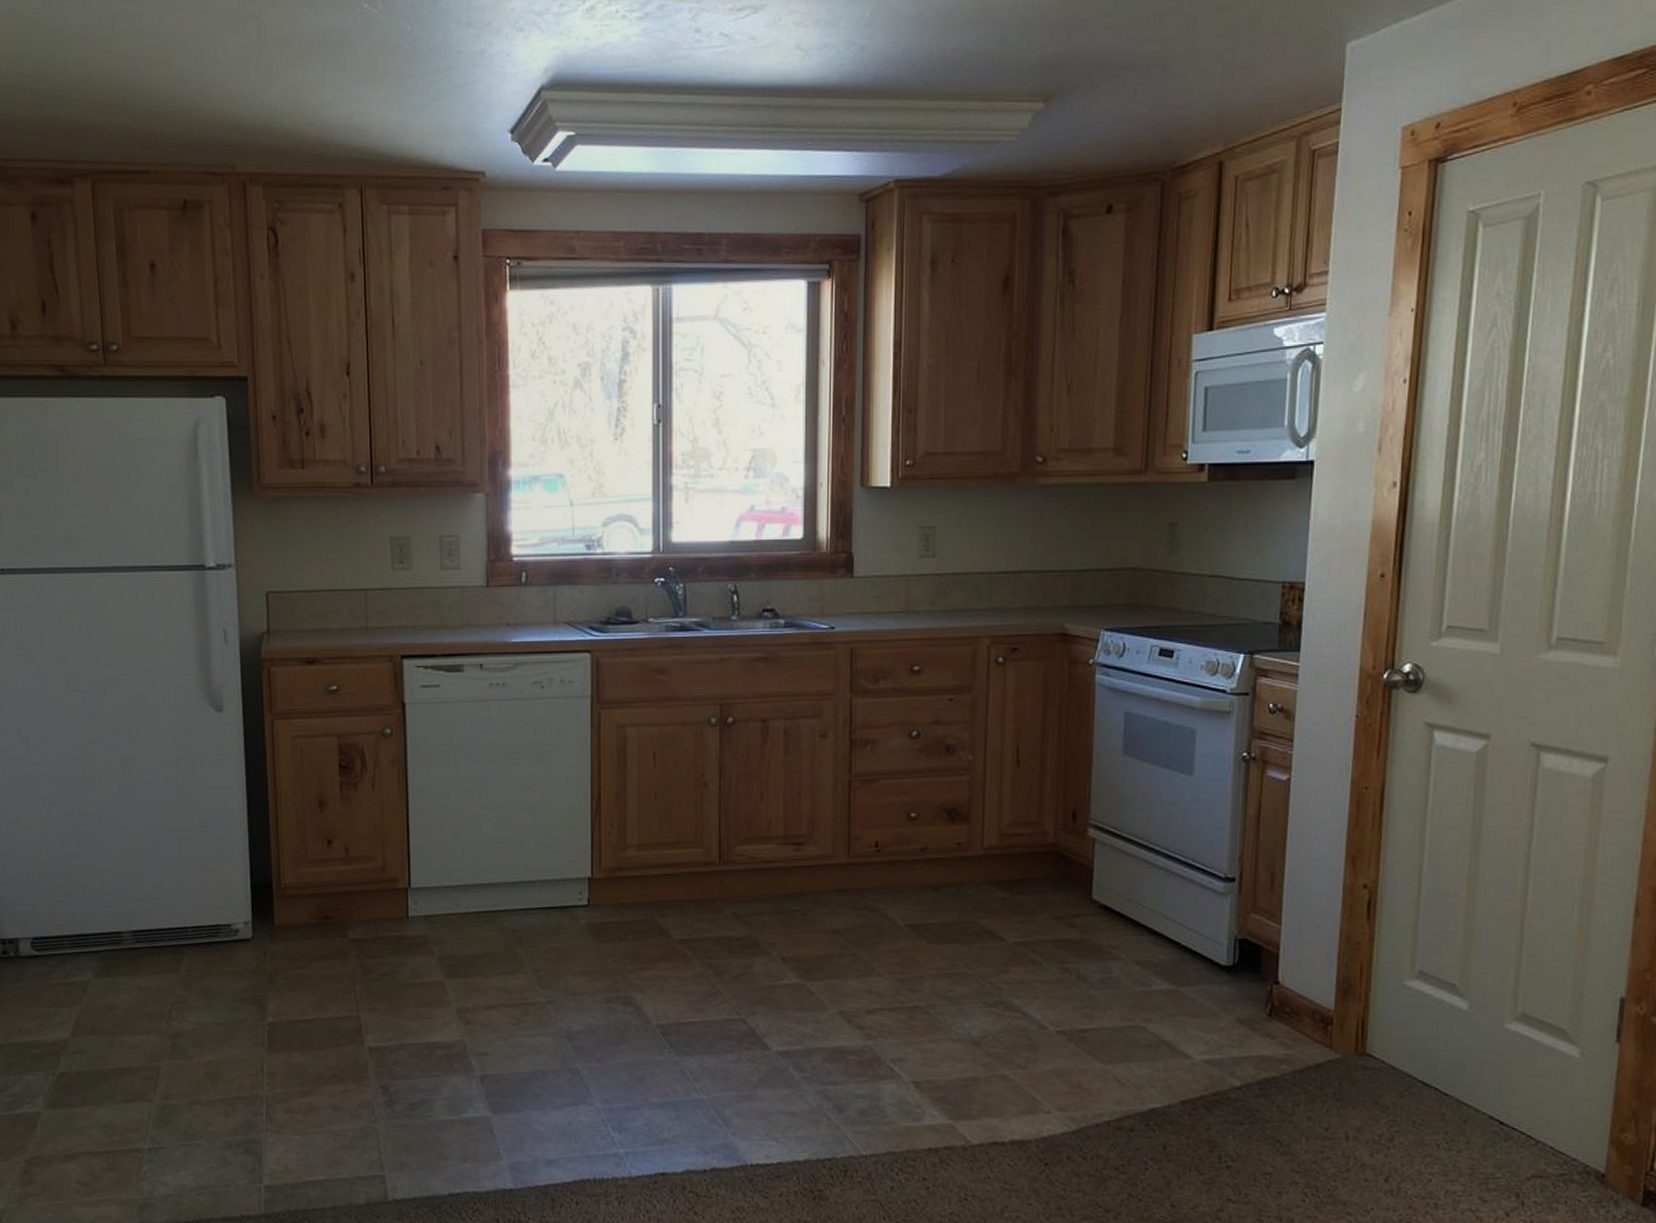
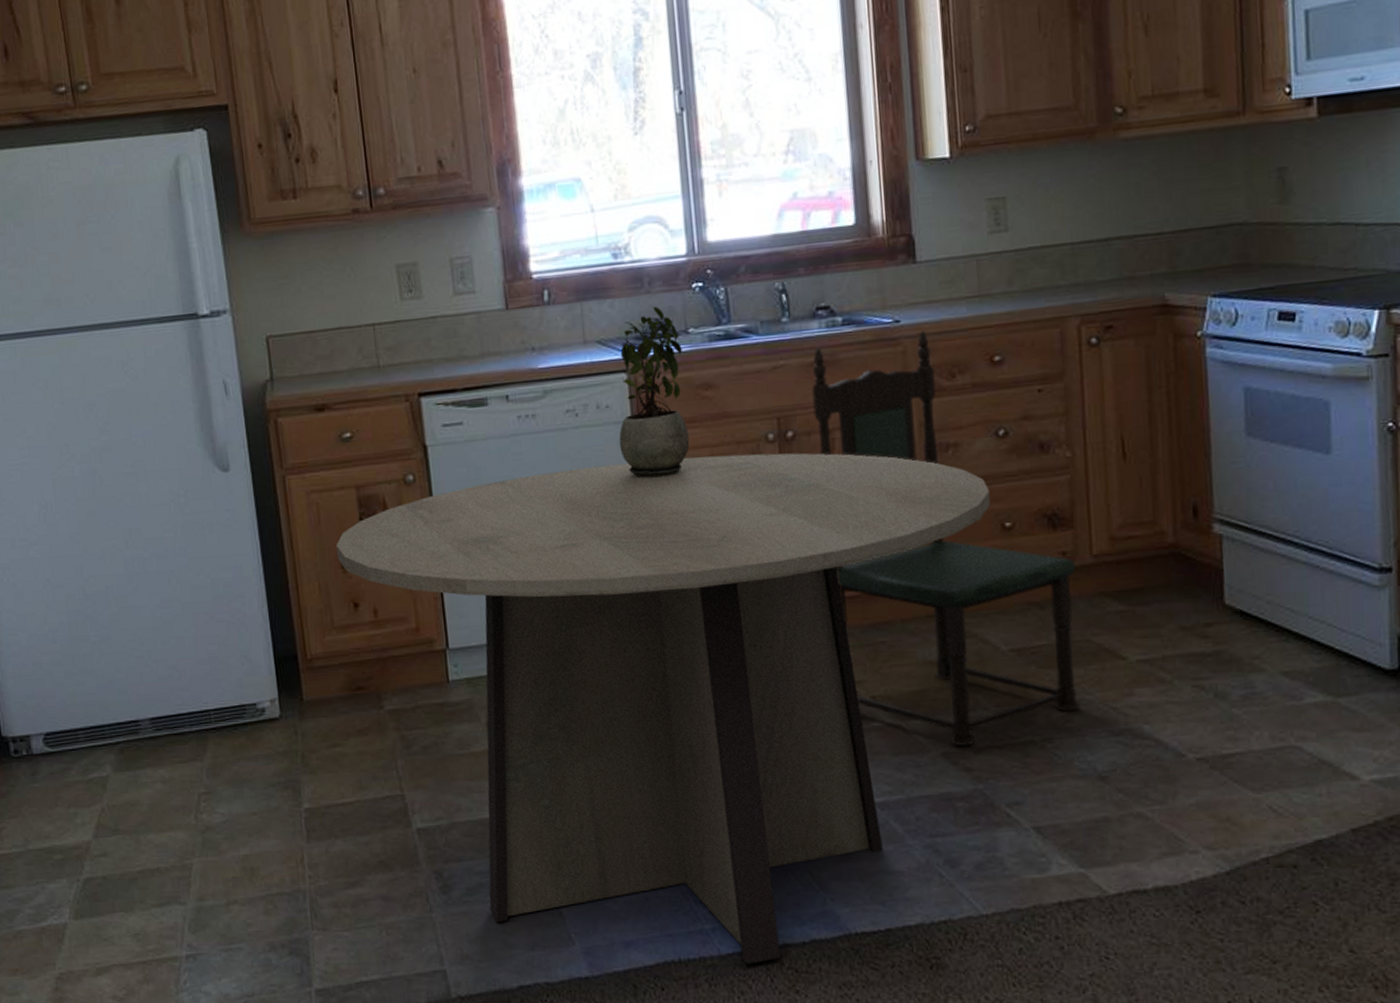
dining table: none [315,733,900,1186] -> present [335,453,991,964]
potted plant: none [578,596,641,749] -> present [619,307,690,478]
dining chair: none [753,637,968,1006] -> present [812,329,1080,746]

